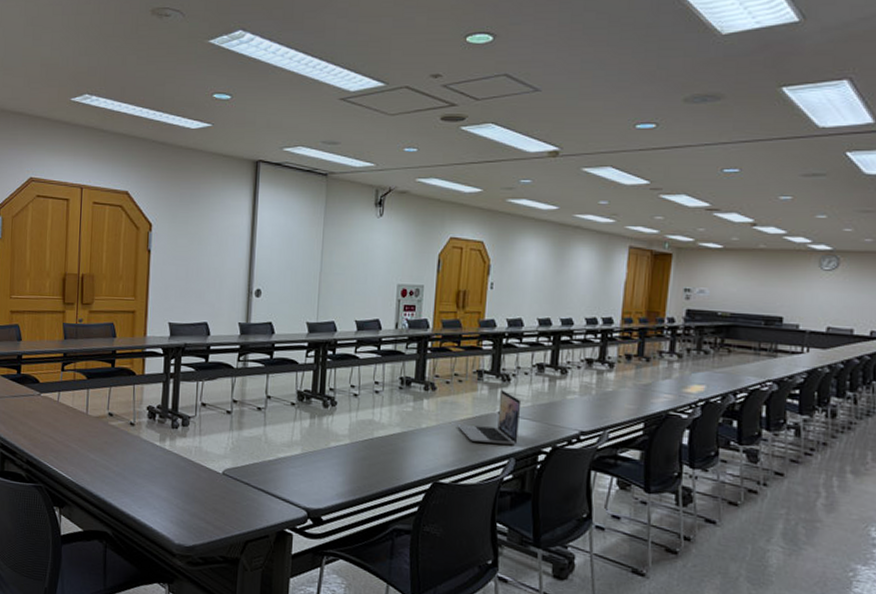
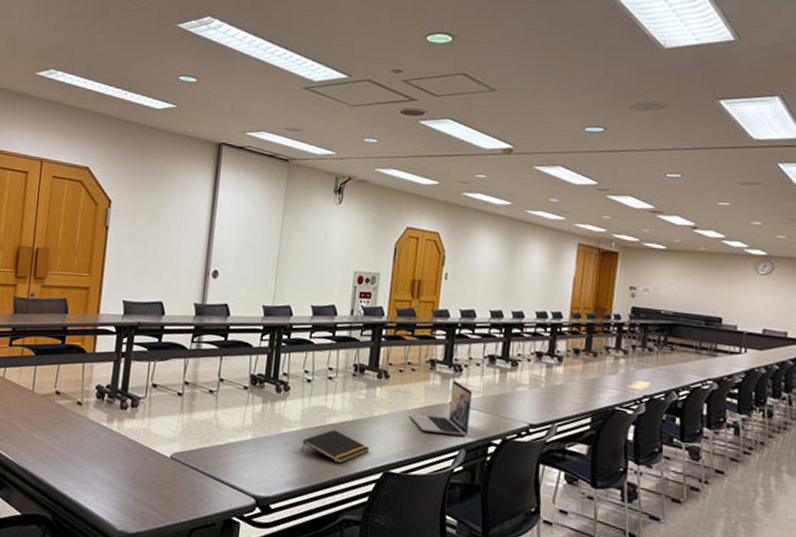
notepad: none [350,442,419,475] -> present [301,429,370,464]

